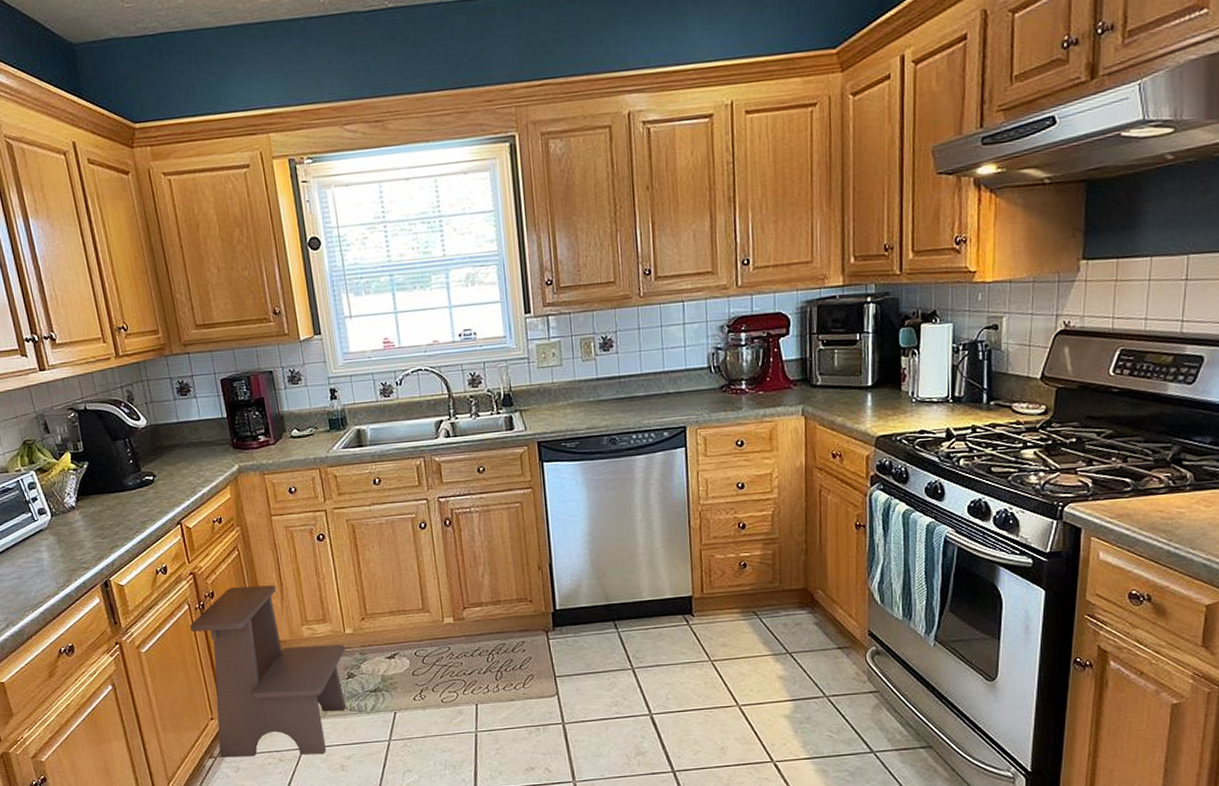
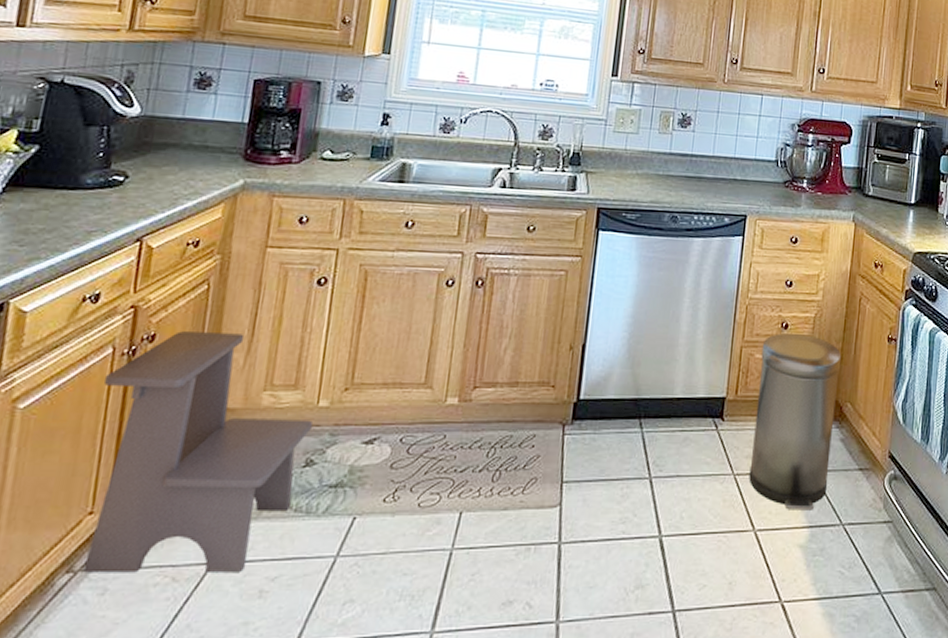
pedal bin: none [721,531,807,687] -> present [749,333,842,510]

